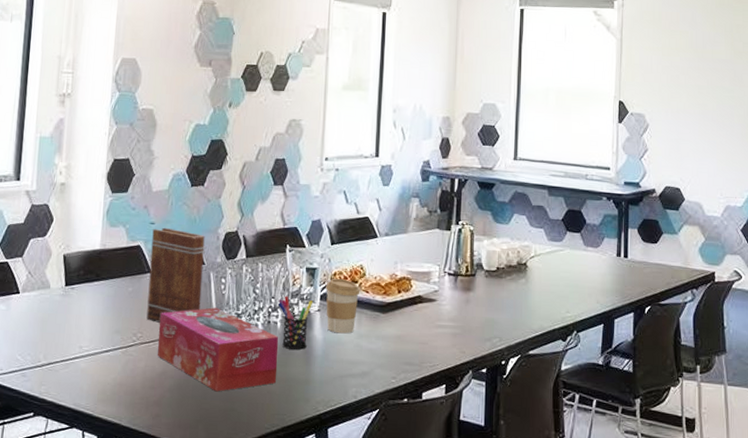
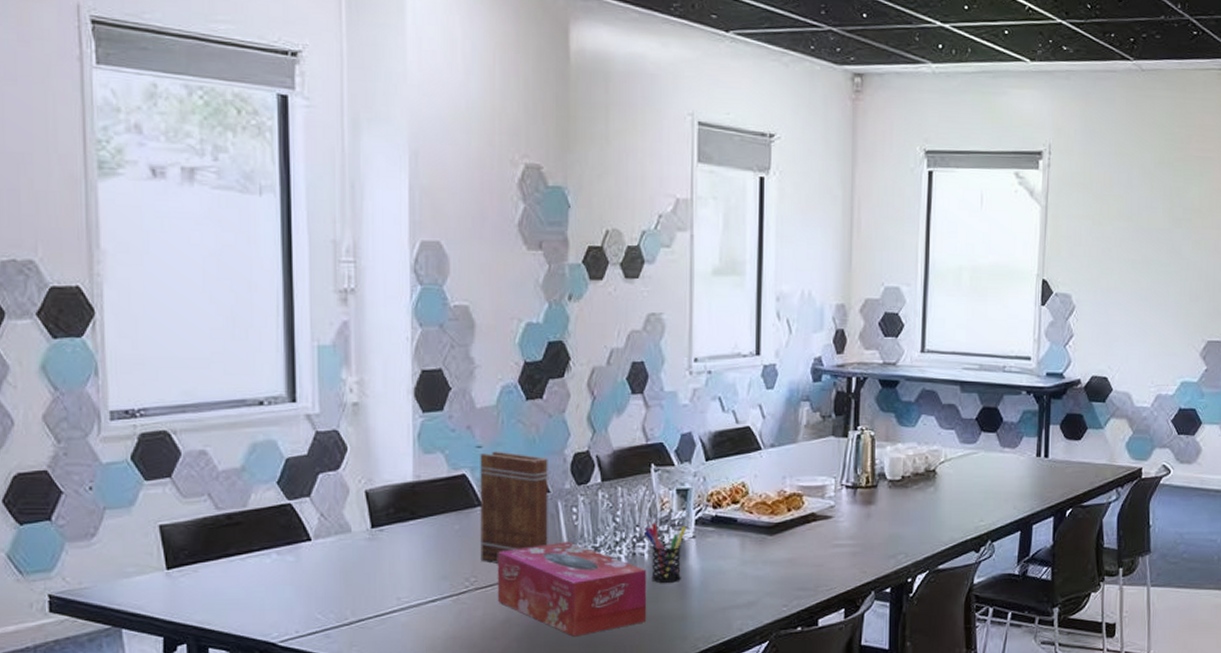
coffee cup: present [326,278,360,334] -> none [701,499,743,561]

